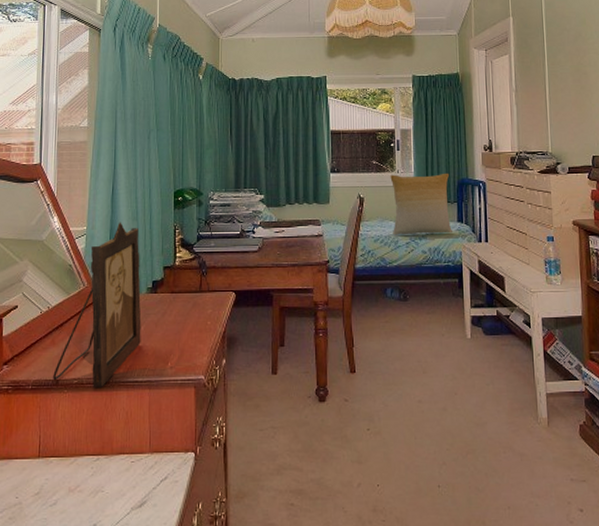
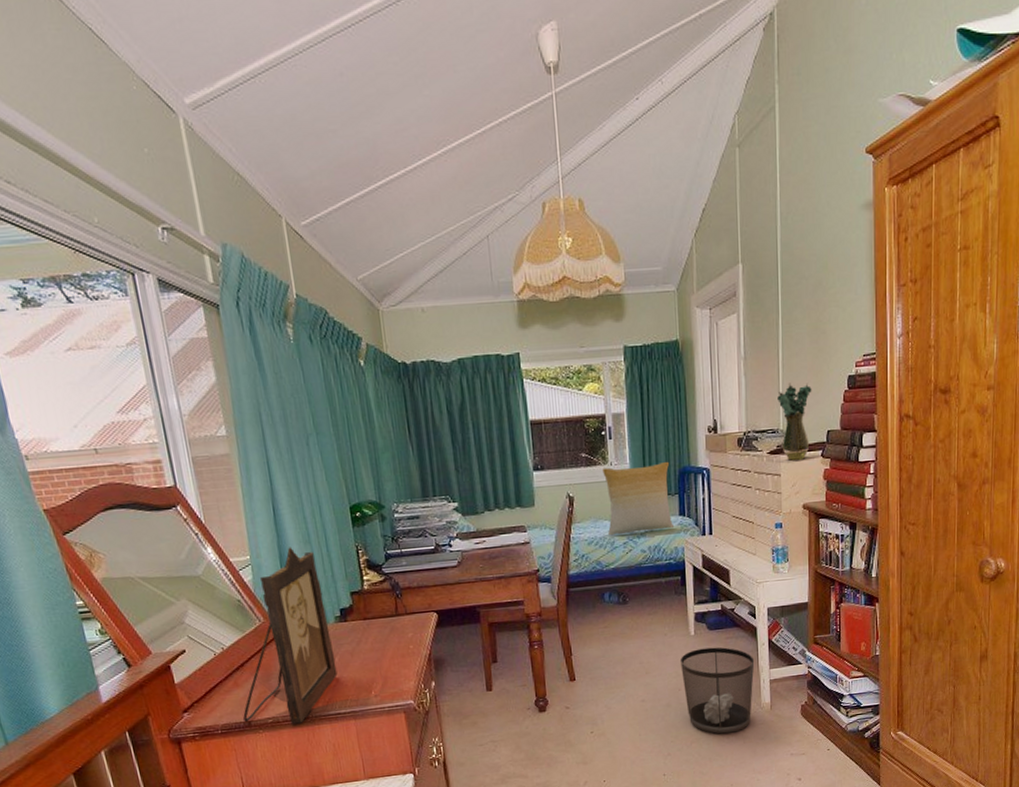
waste bin: none [457,353,531,447] -> present [681,647,755,734]
vase: none [546,113,577,180] -> present [777,382,812,461]

